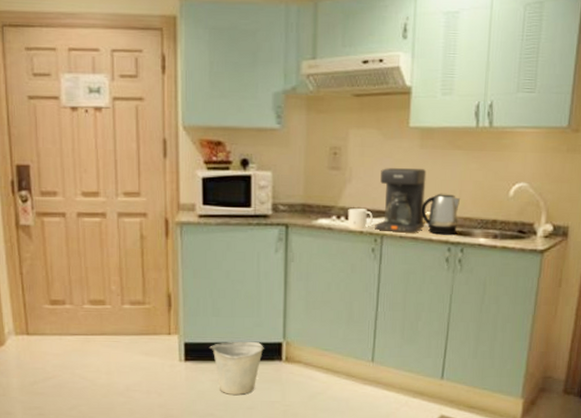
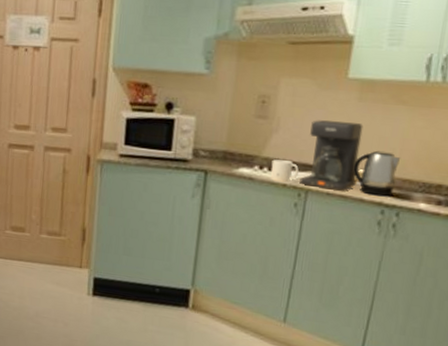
bucket: present [210,341,265,396] -> none [117,282,172,337]

